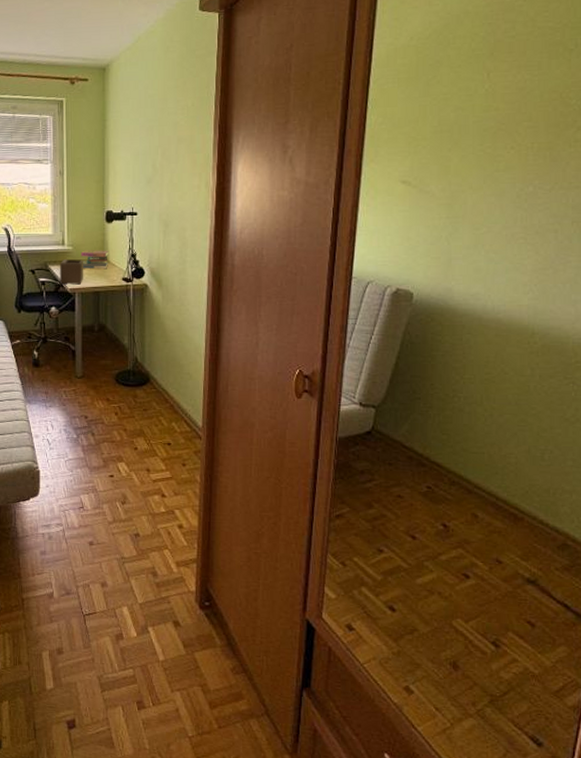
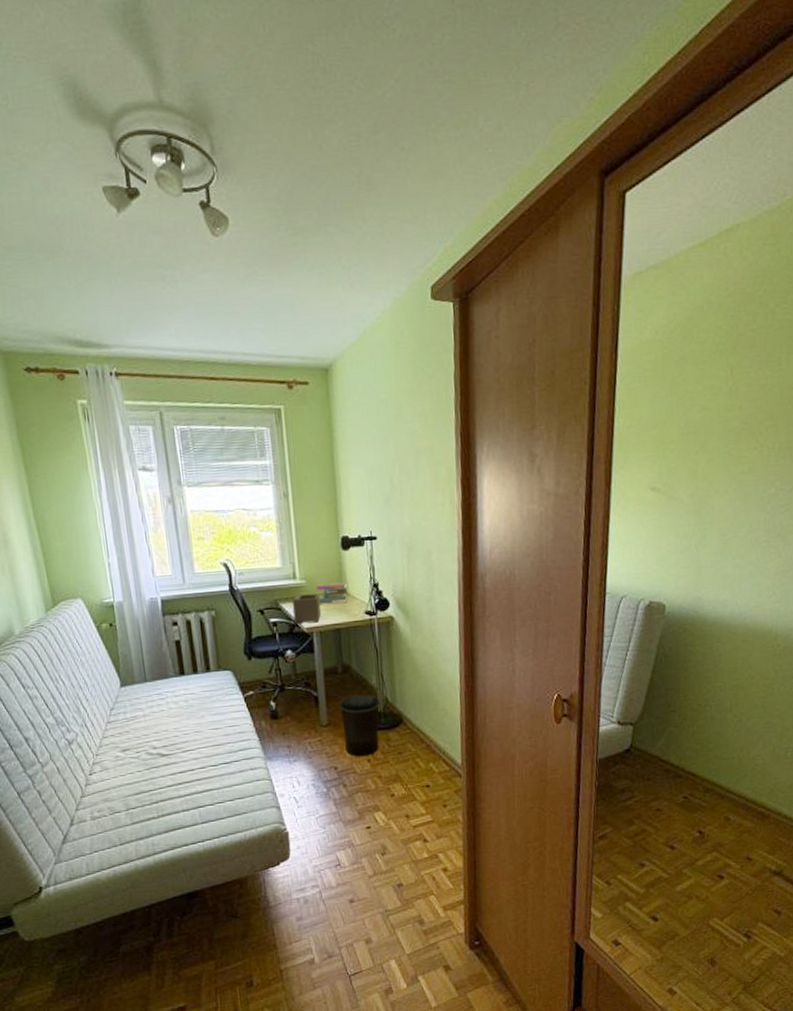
waste bin: none [93,353,131,409] -> present [339,695,381,757]

